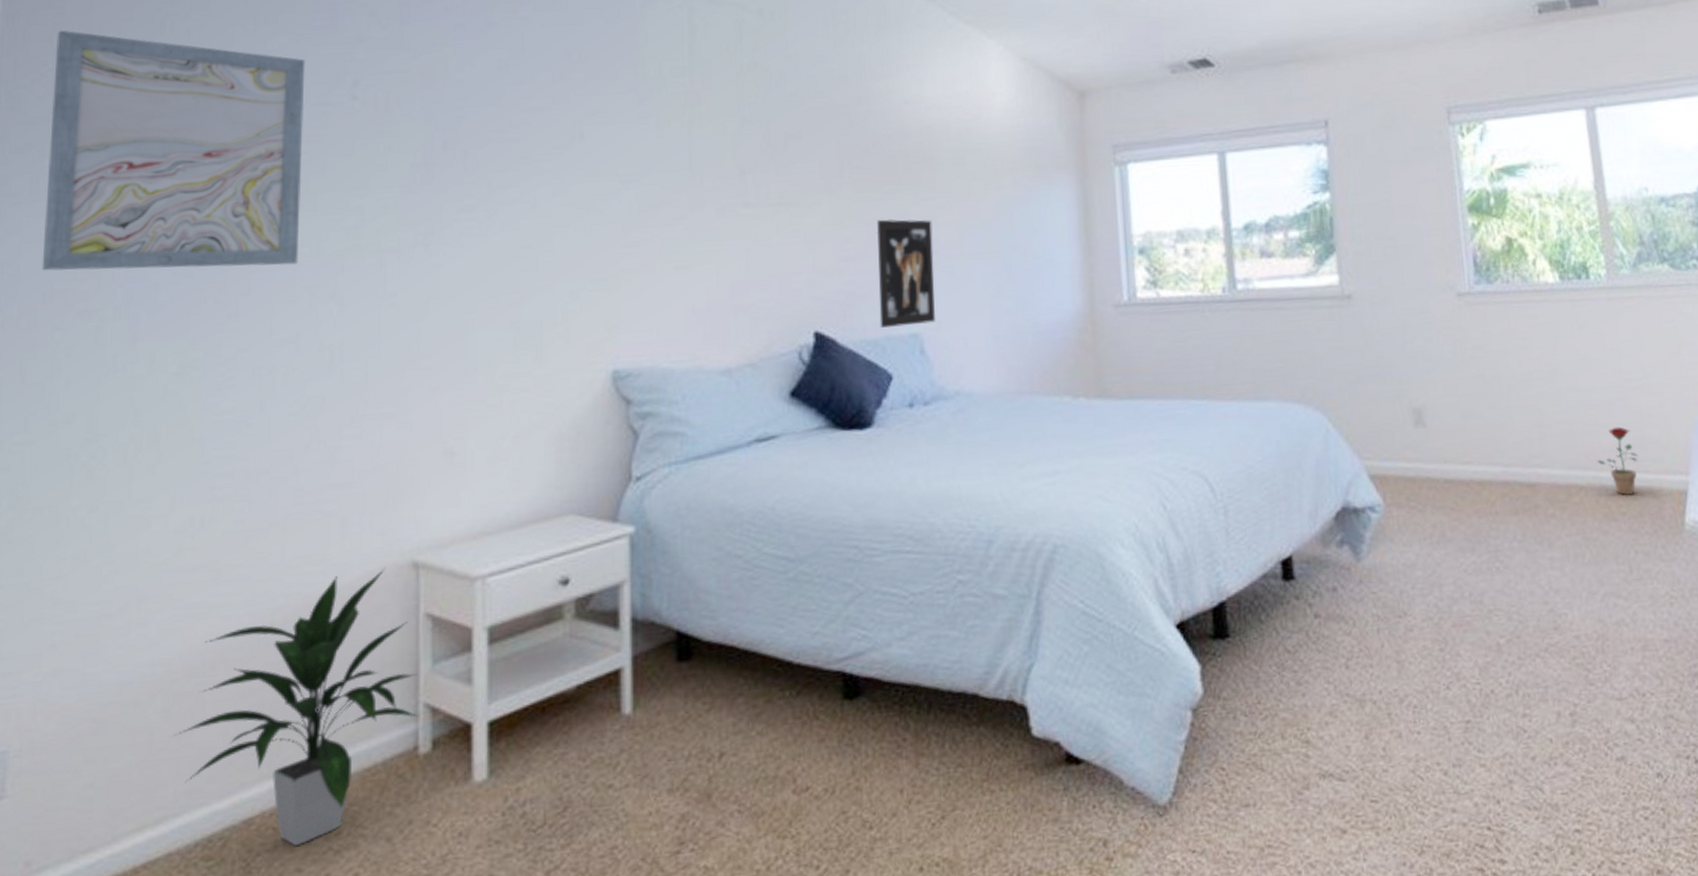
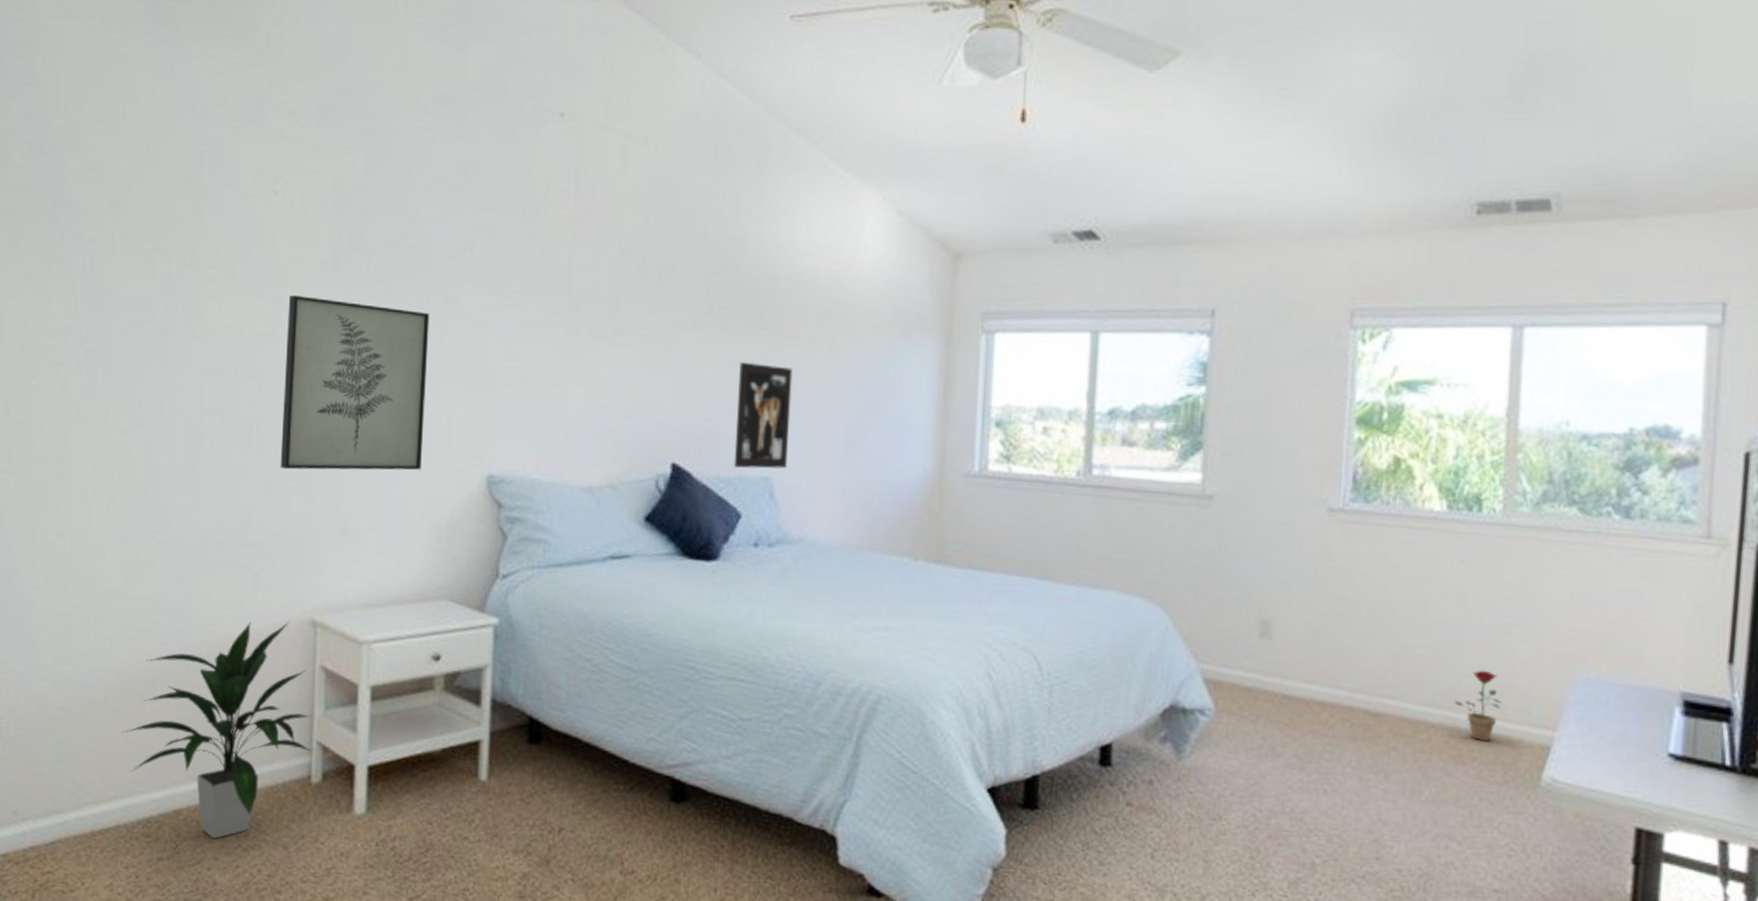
wall art: present [41,30,305,271] -> none [21,105,235,343]
wall art: none [368,203,538,395] -> present [280,294,430,471]

